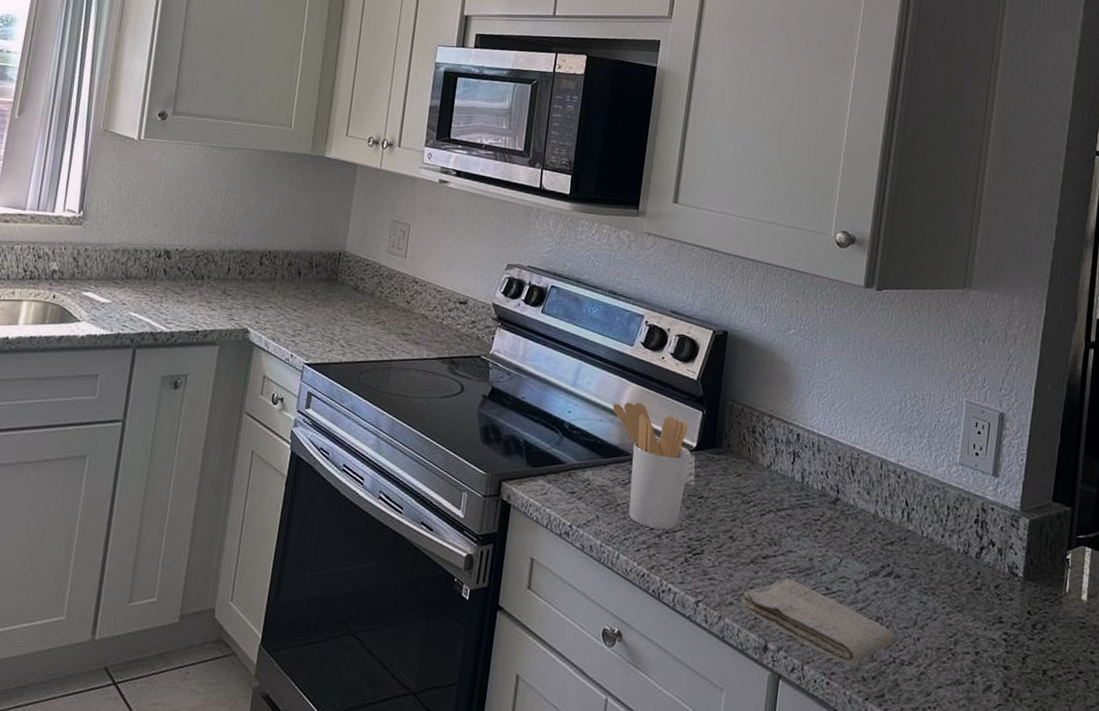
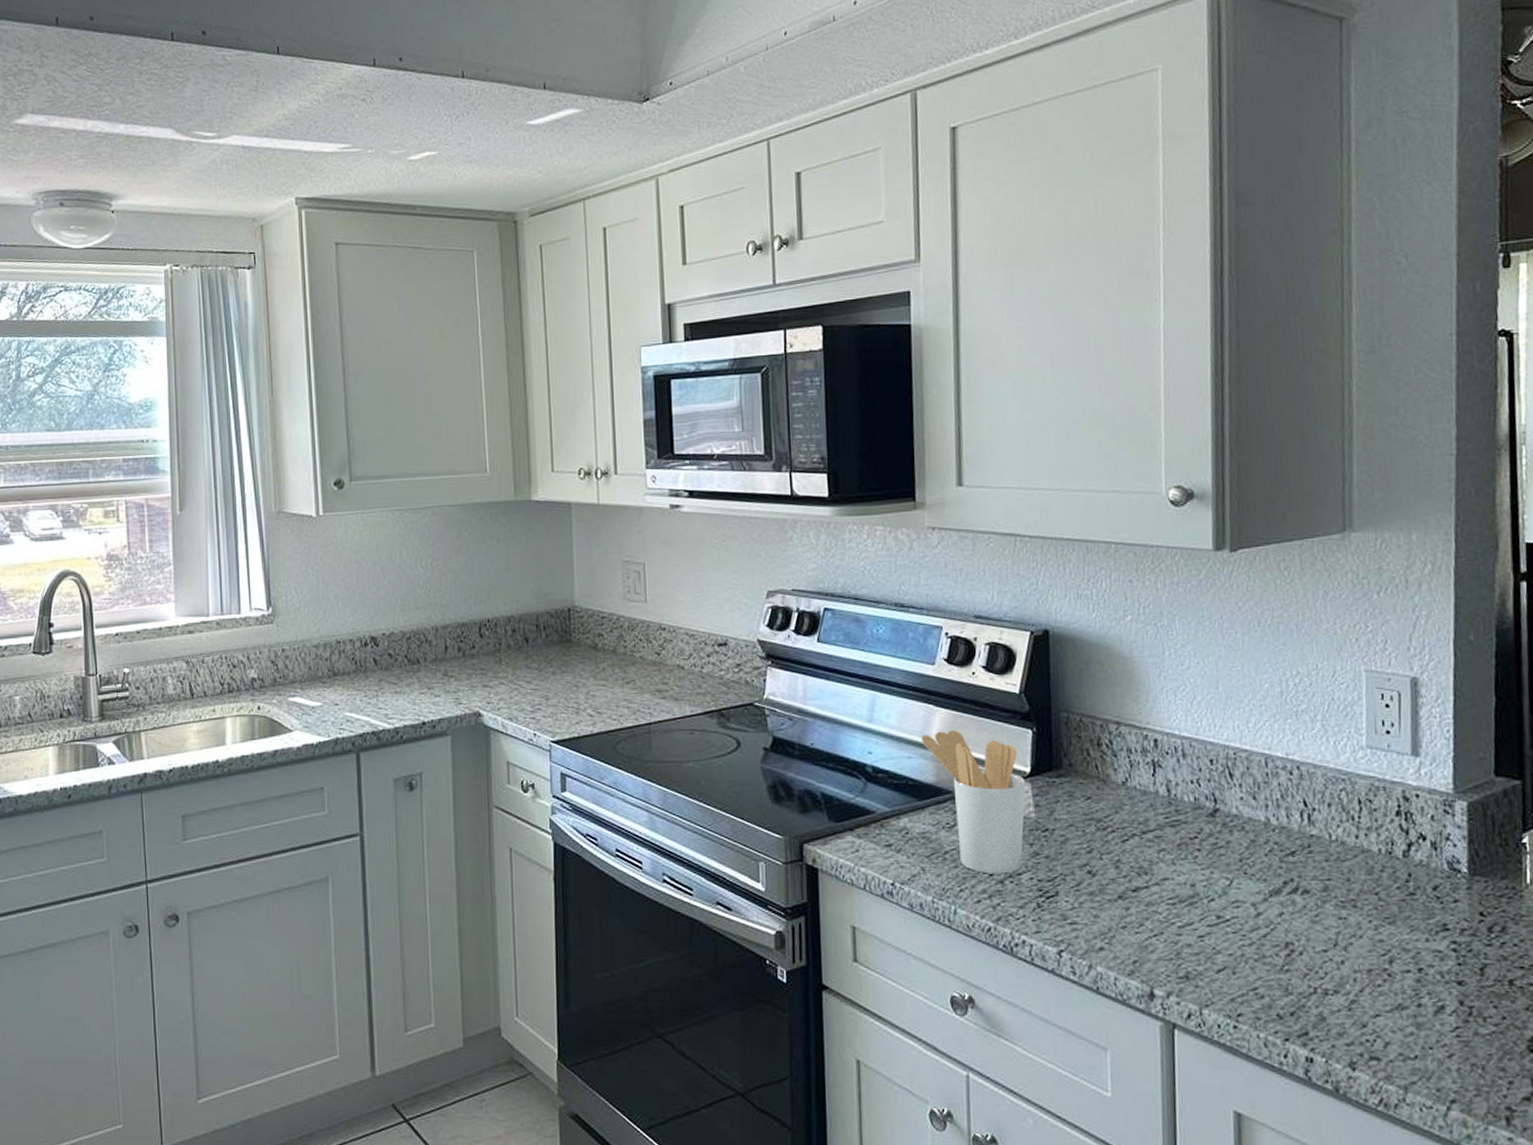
washcloth: present [741,579,894,664] -> none [1114,912,1312,1001]

